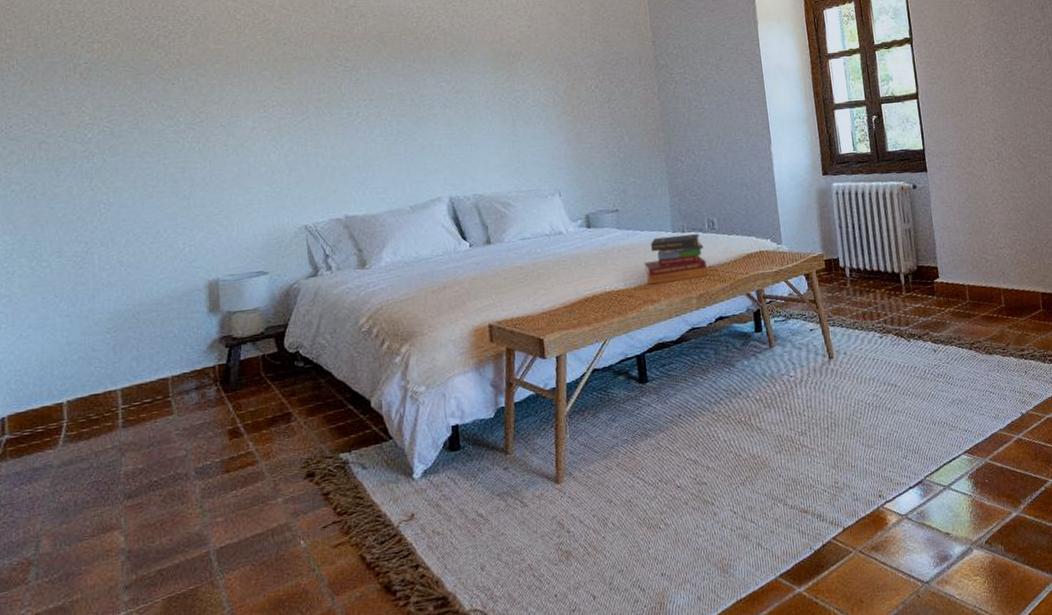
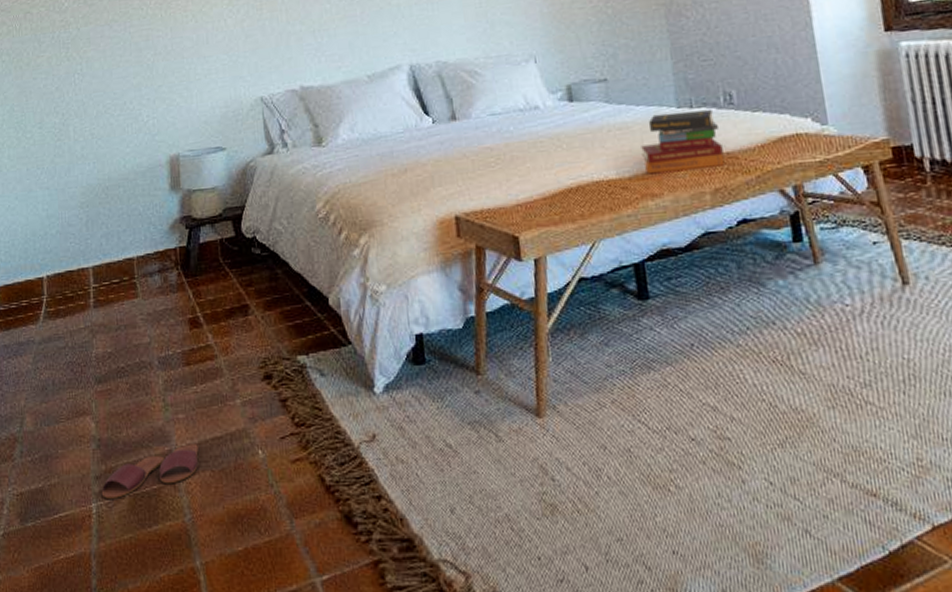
slippers: none [131,542,238,606] -> present [101,444,199,499]

